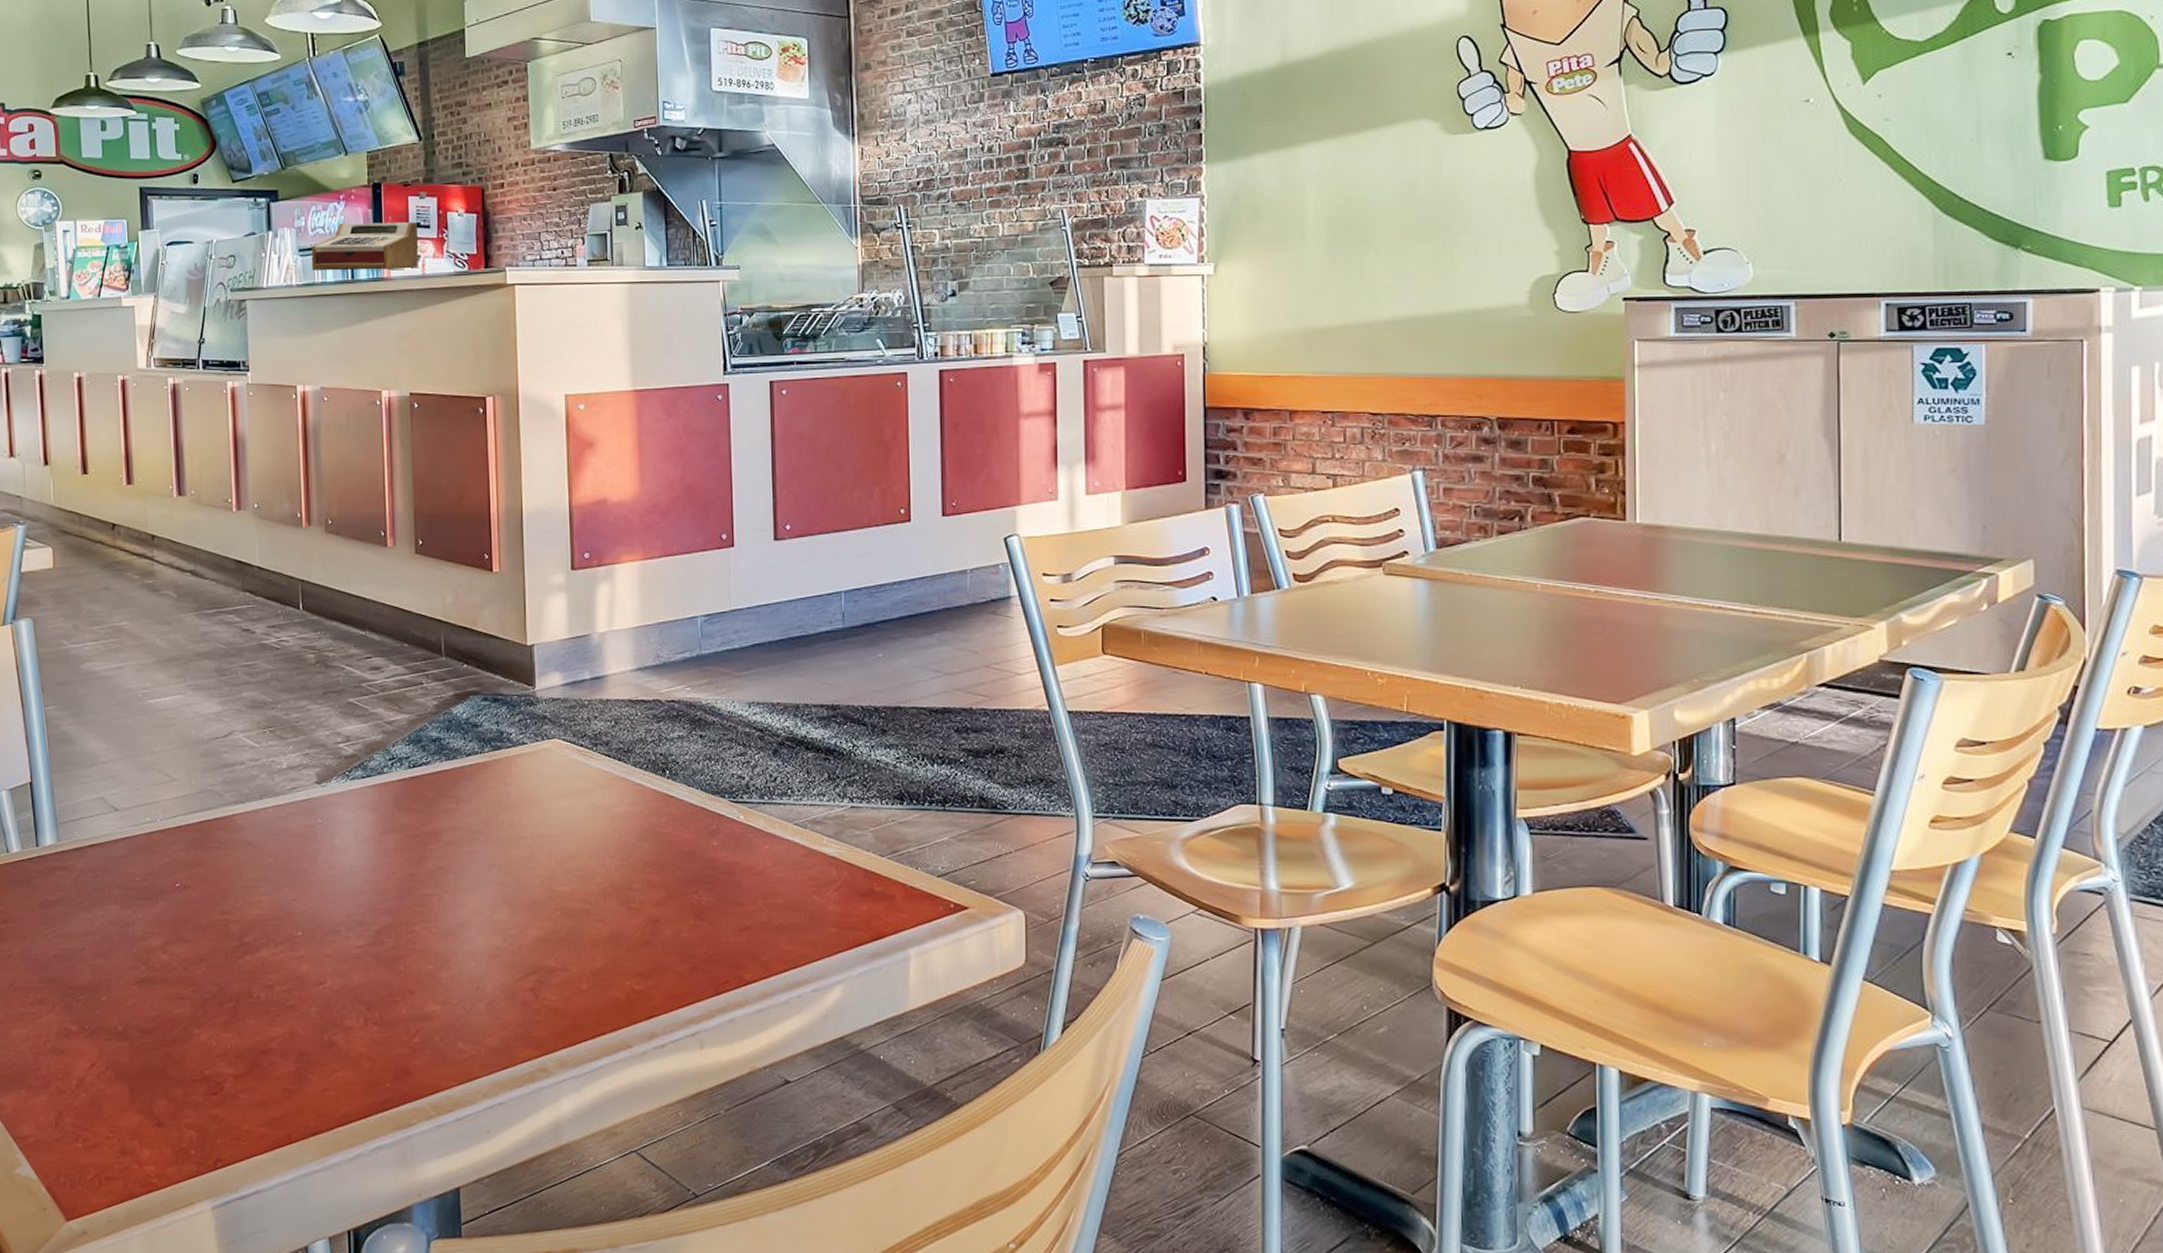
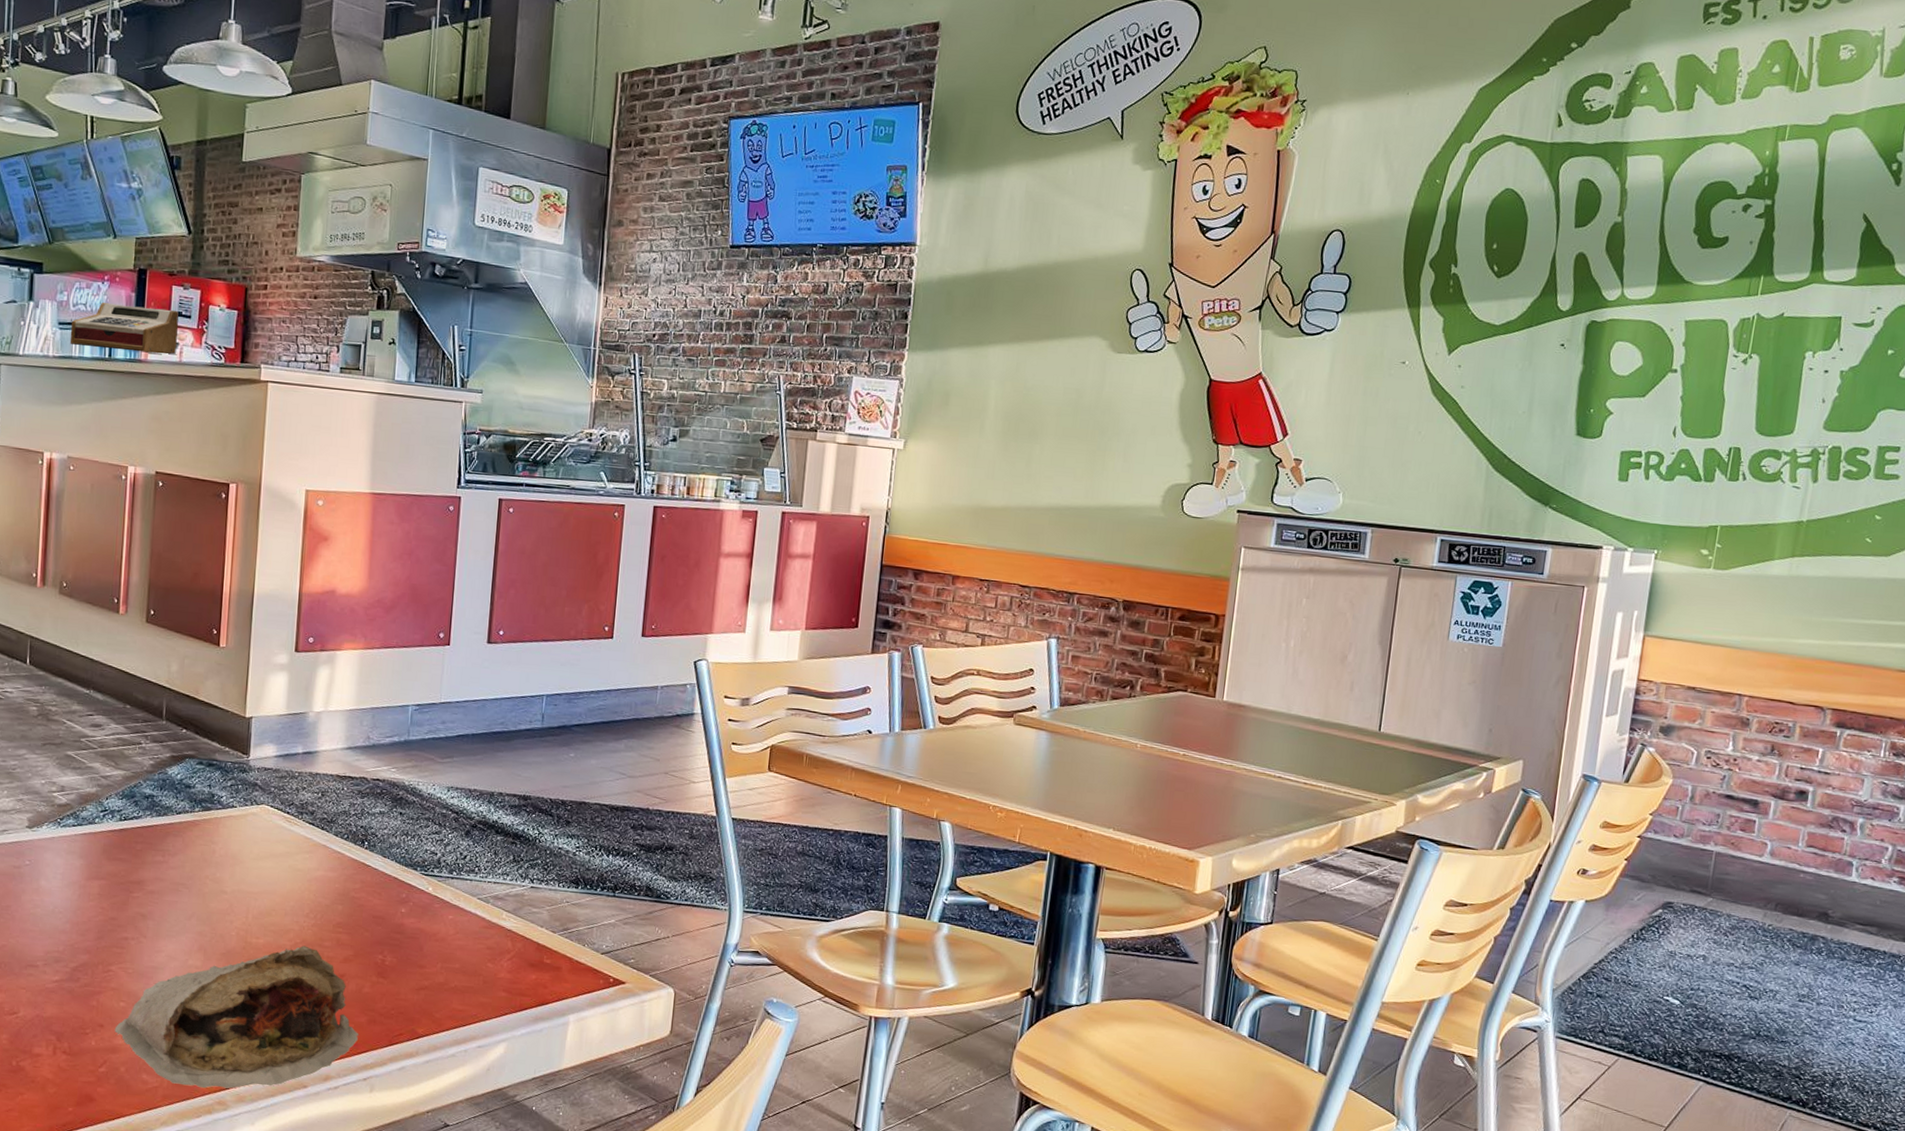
sandwich: none [424,890,682,1055] -> present [114,945,359,1089]

